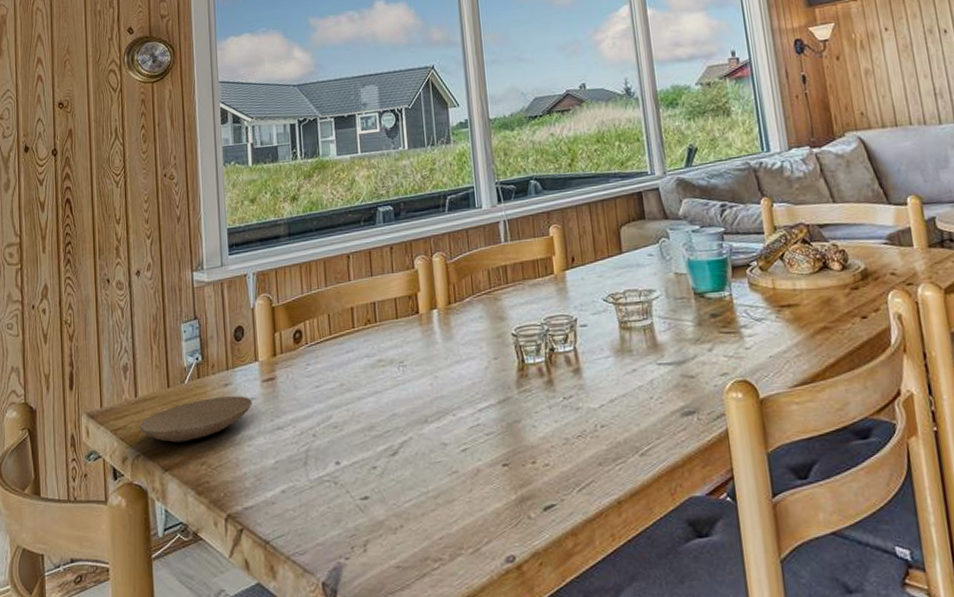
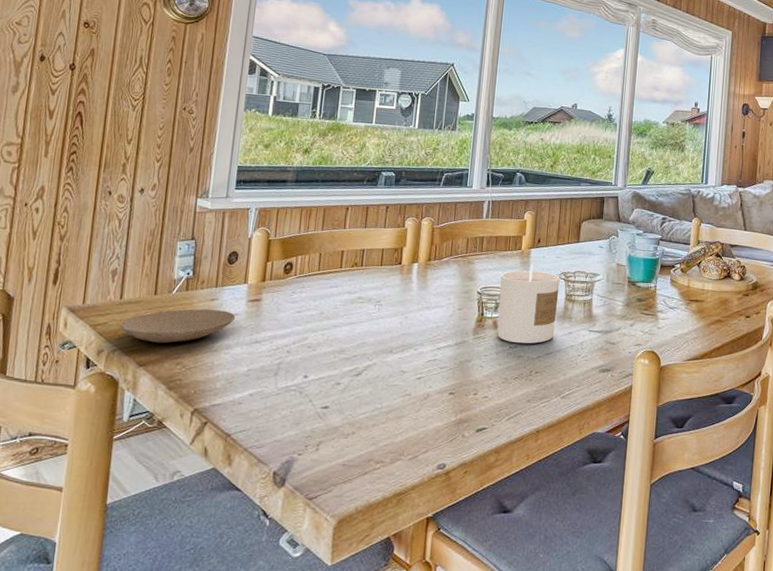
candle: none [535,290,615,392] -> present [497,264,560,344]

